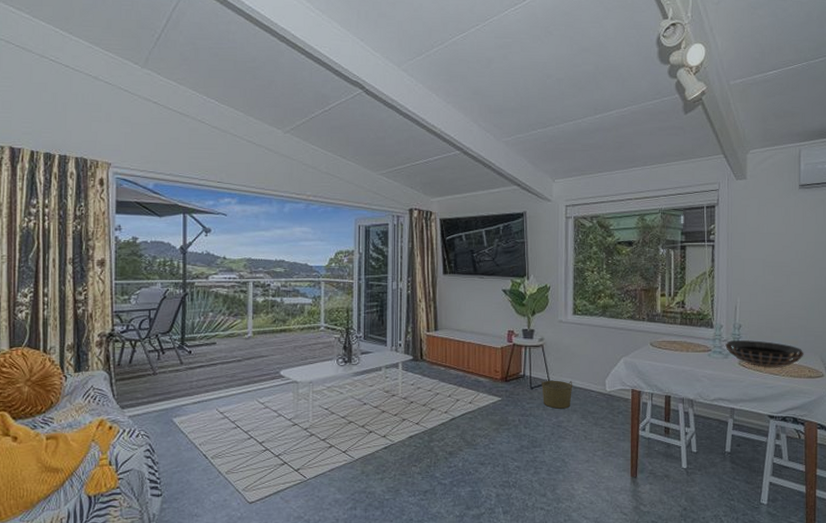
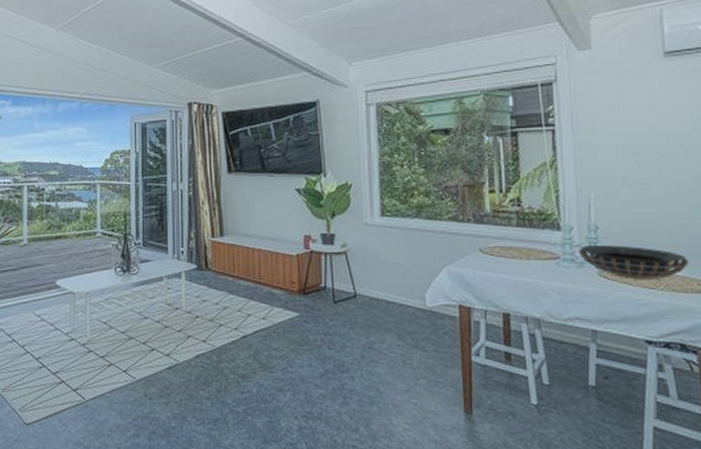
basket: present [542,380,573,409] -> none [347,293,385,327]

